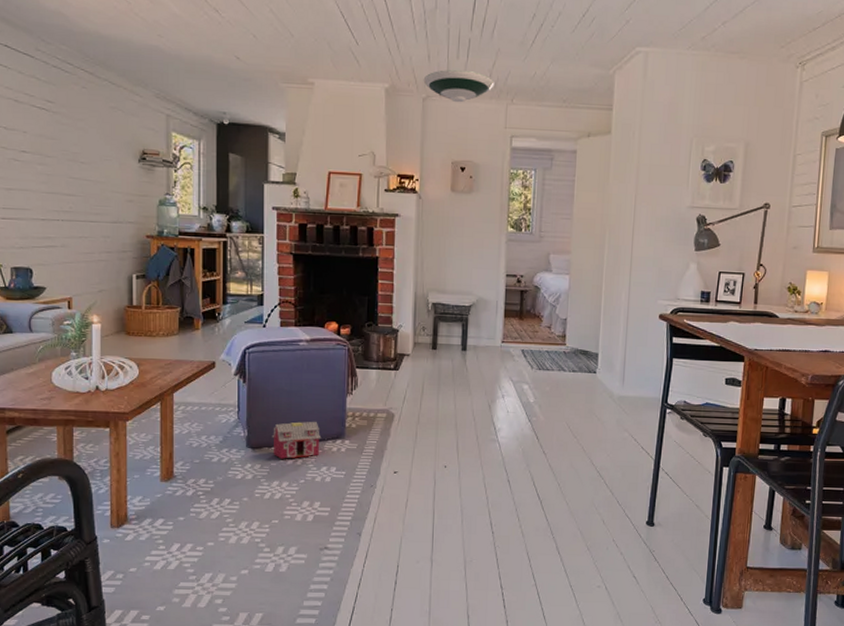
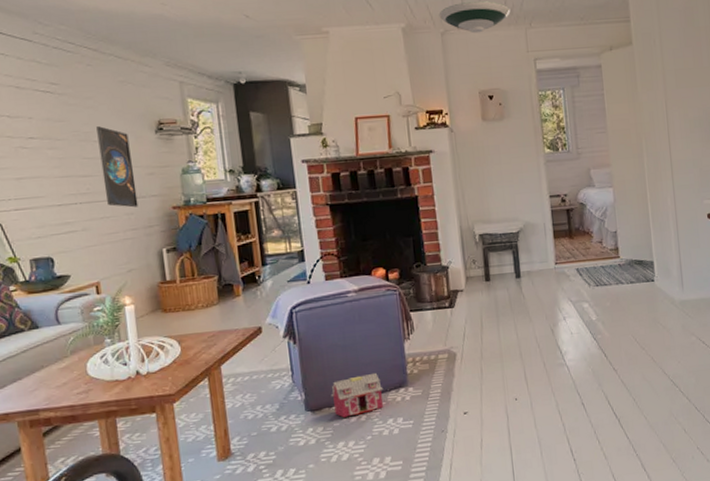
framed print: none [85,148,115,231] -> present [96,126,139,208]

